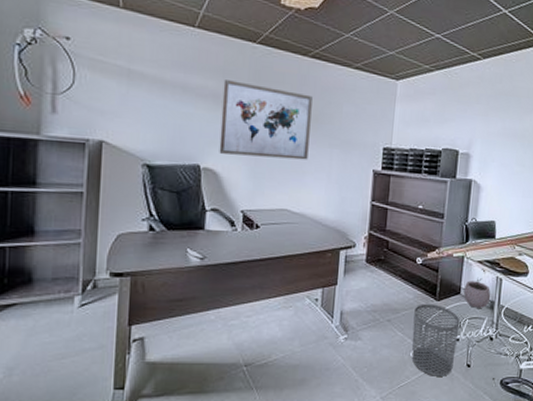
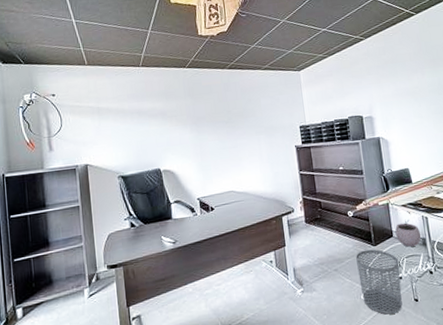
wall art: present [219,80,313,160] -> none [167,97,242,157]

